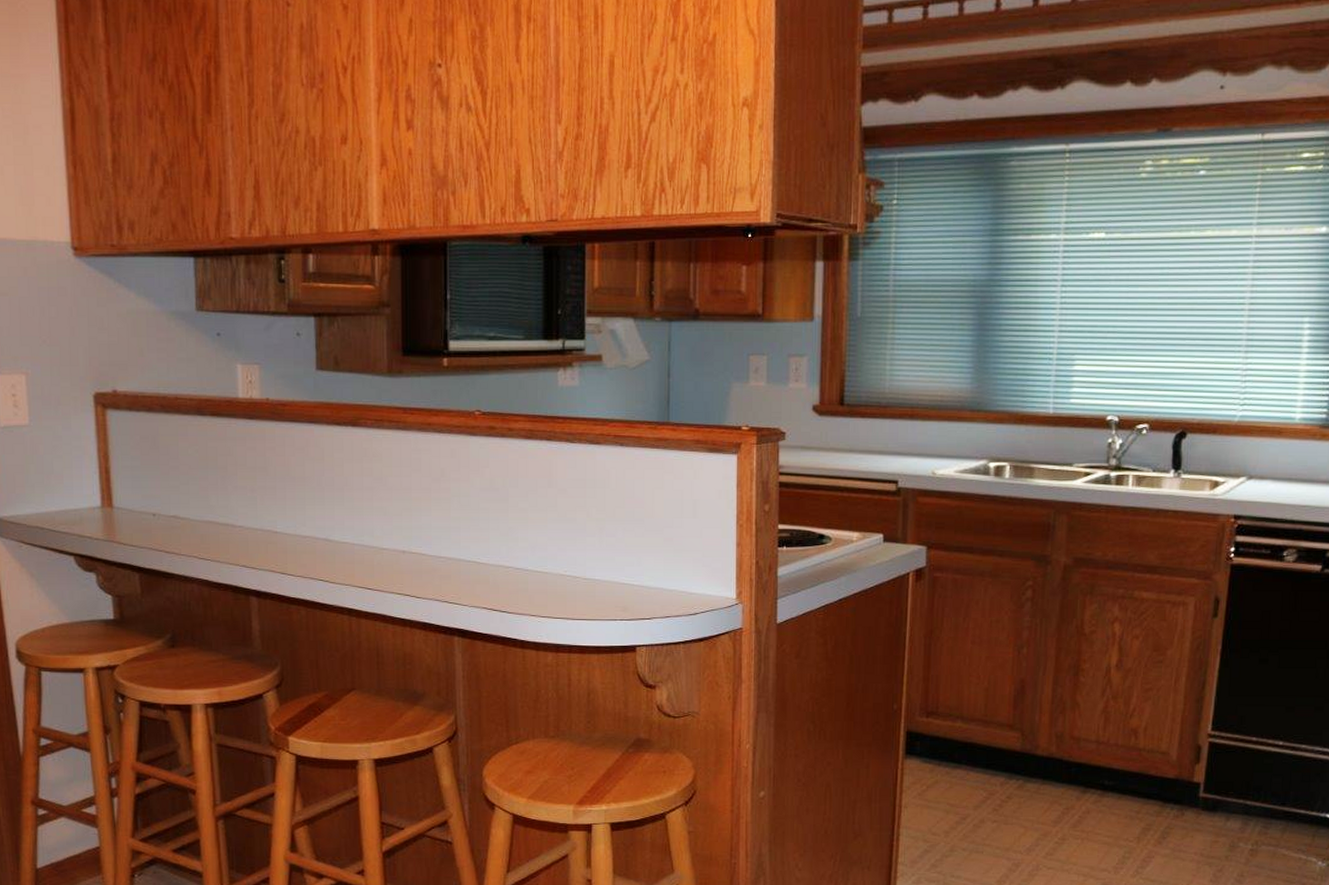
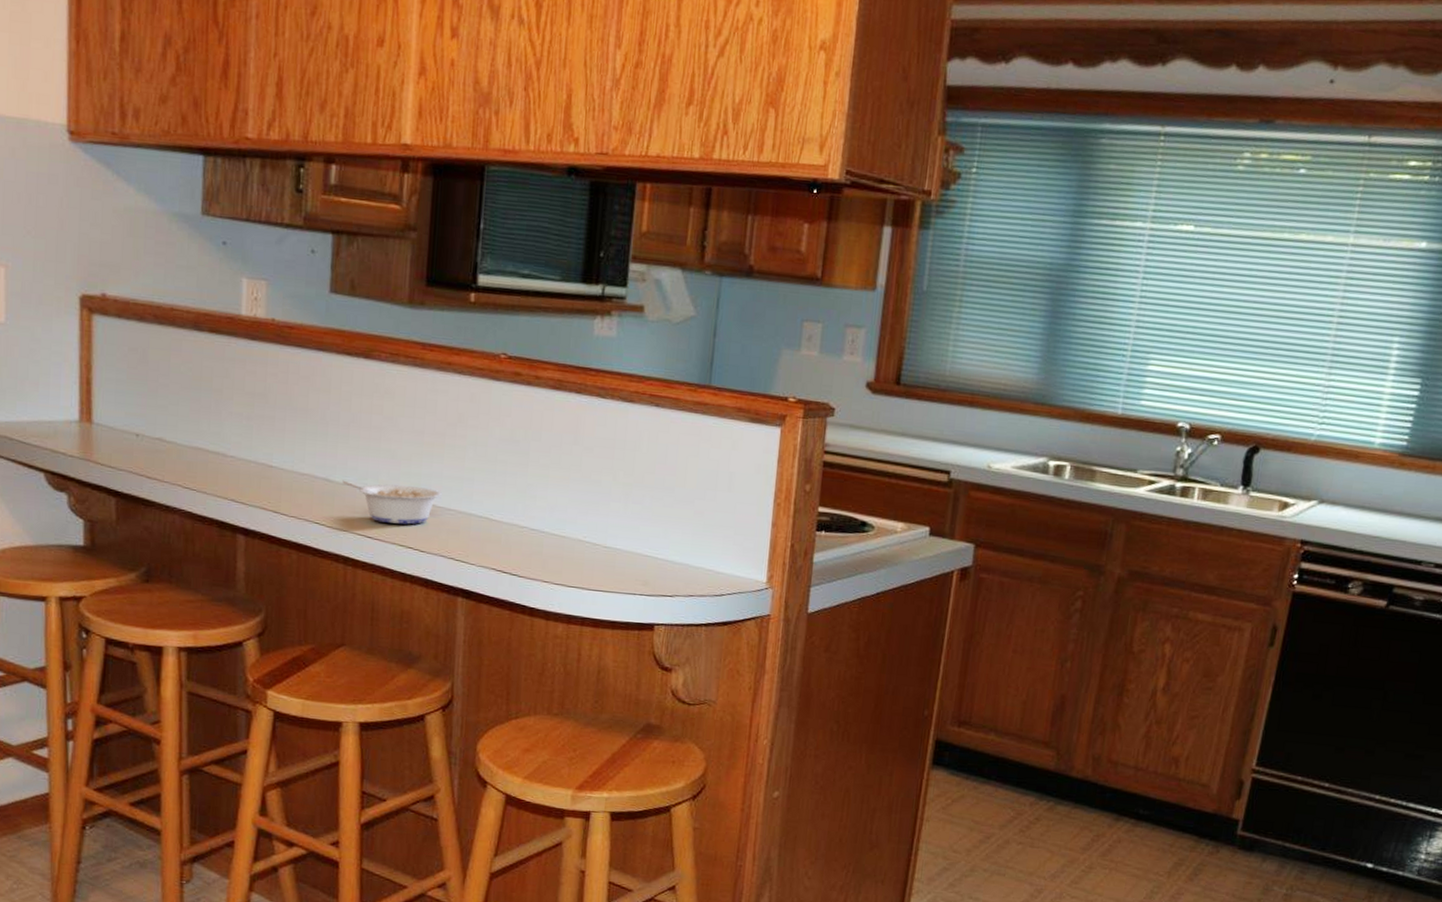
legume: none [341,539,432,574] -> present [342,480,442,525]

